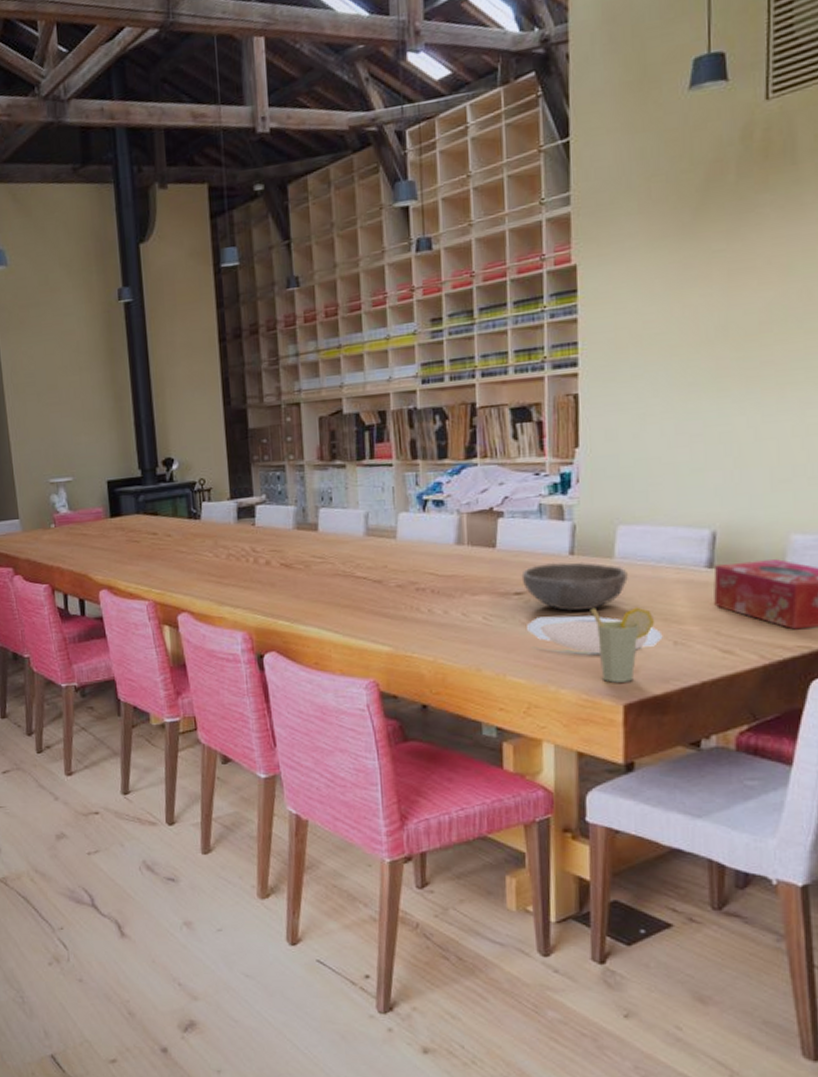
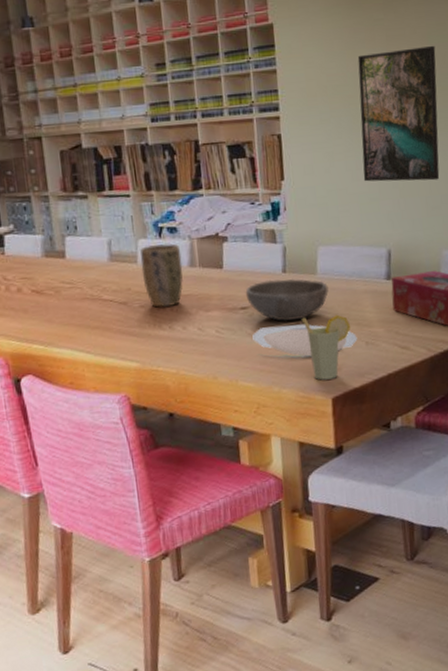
plant pot: none [399,518,448,589] -> present [139,243,183,308]
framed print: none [684,277,799,449] -> present [357,45,440,182]

